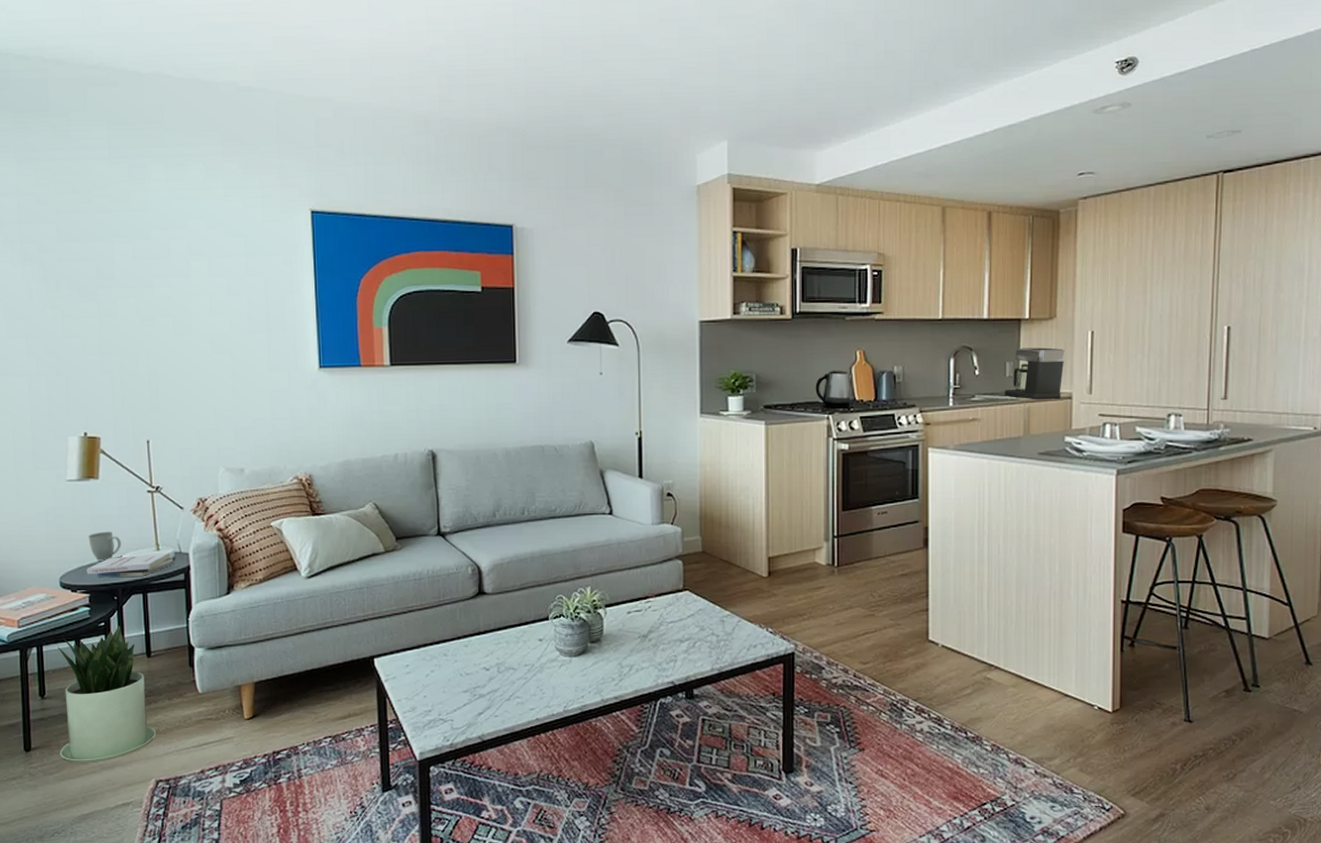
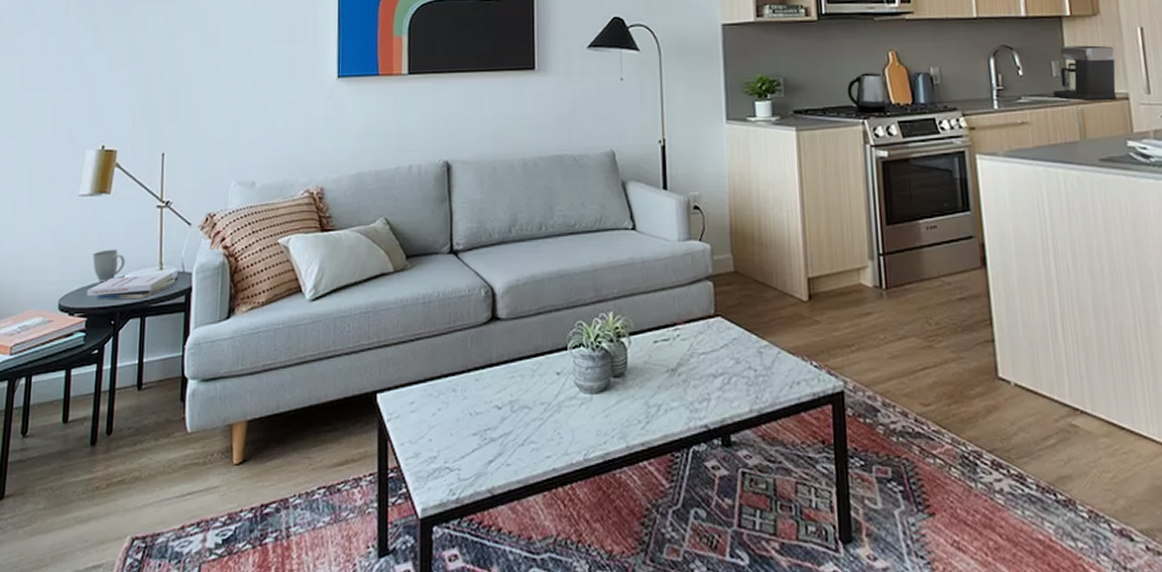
planter: present [58,625,157,764] -> none [33,353,138,515]

